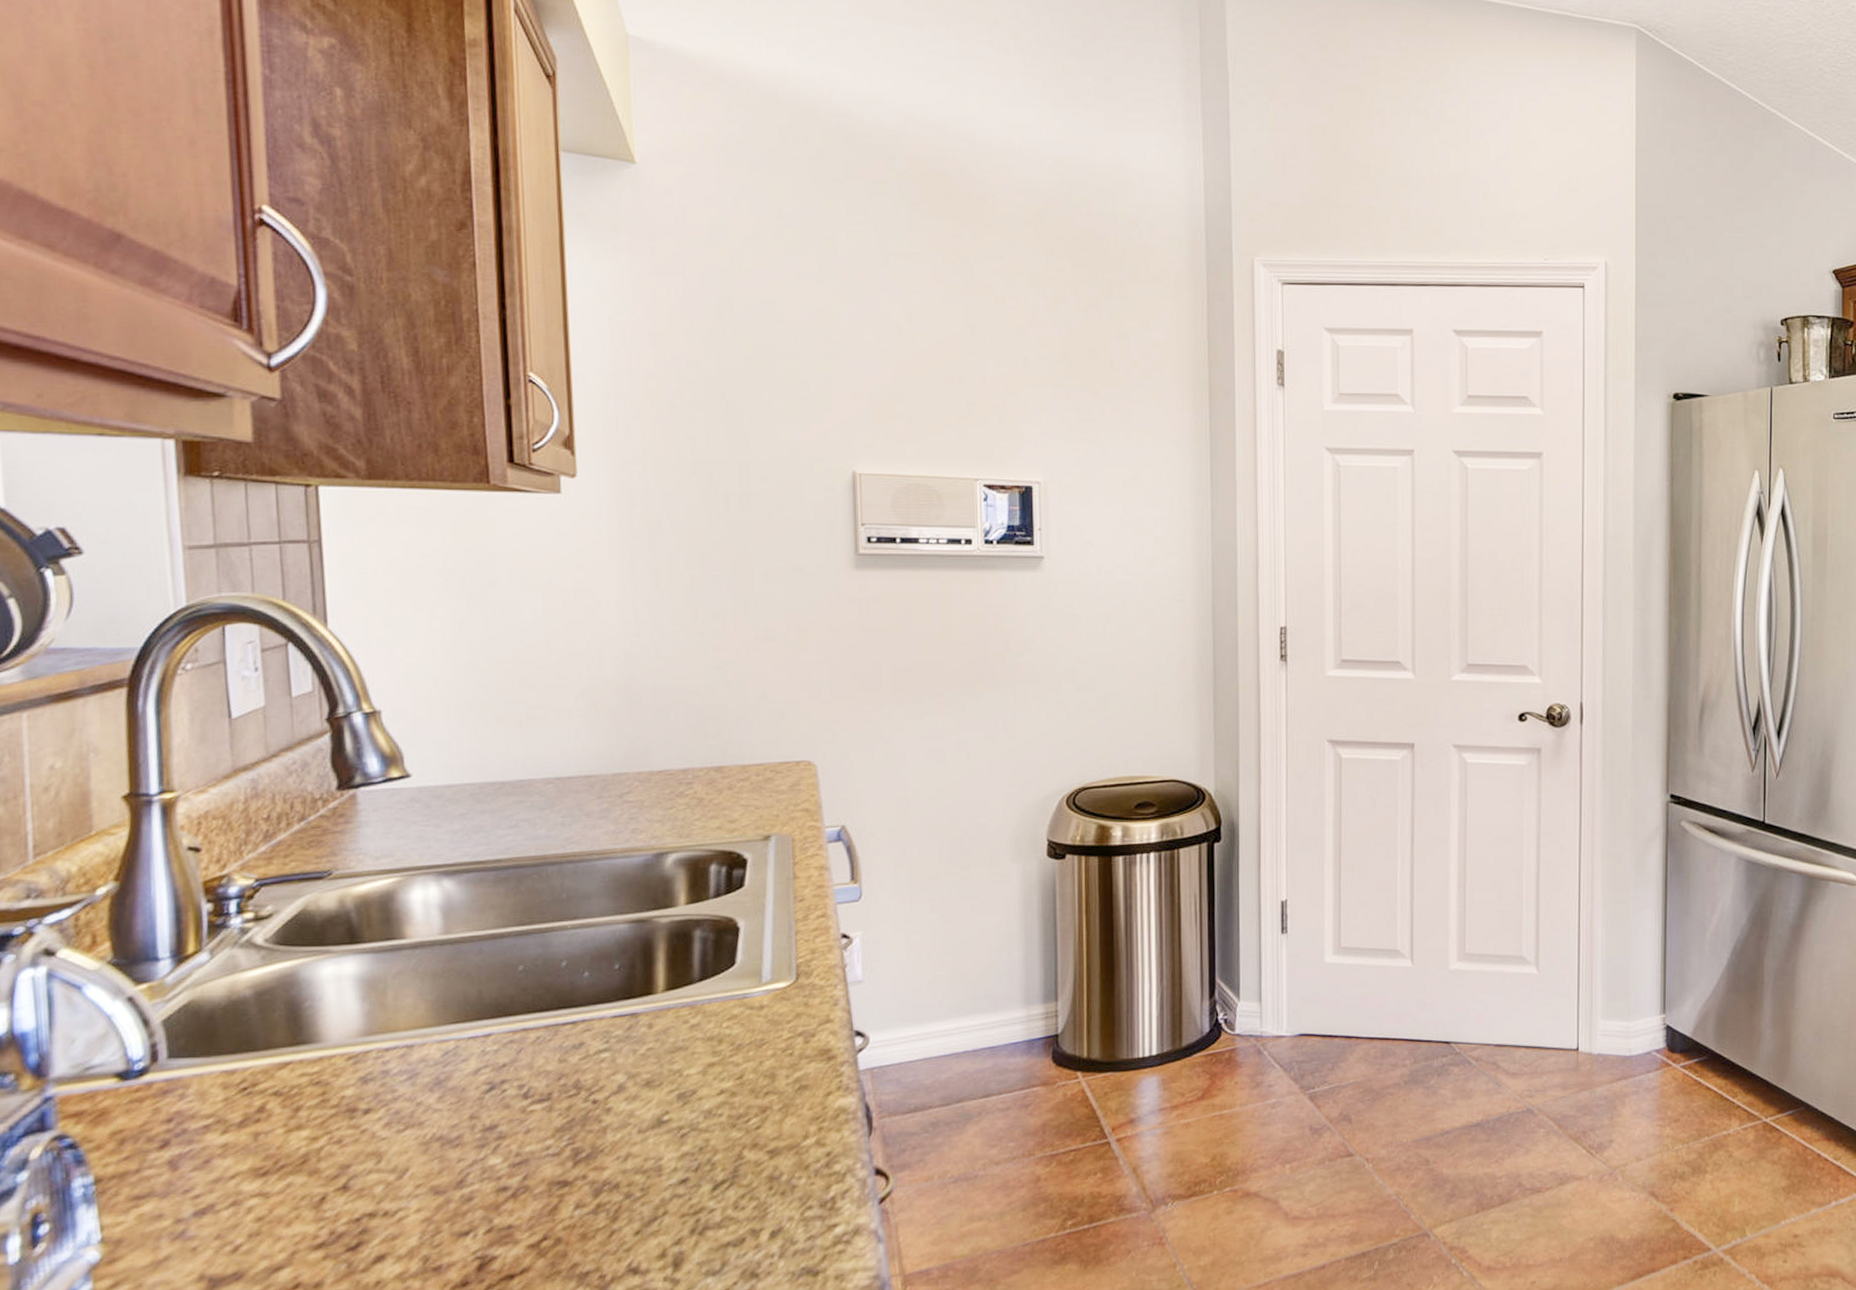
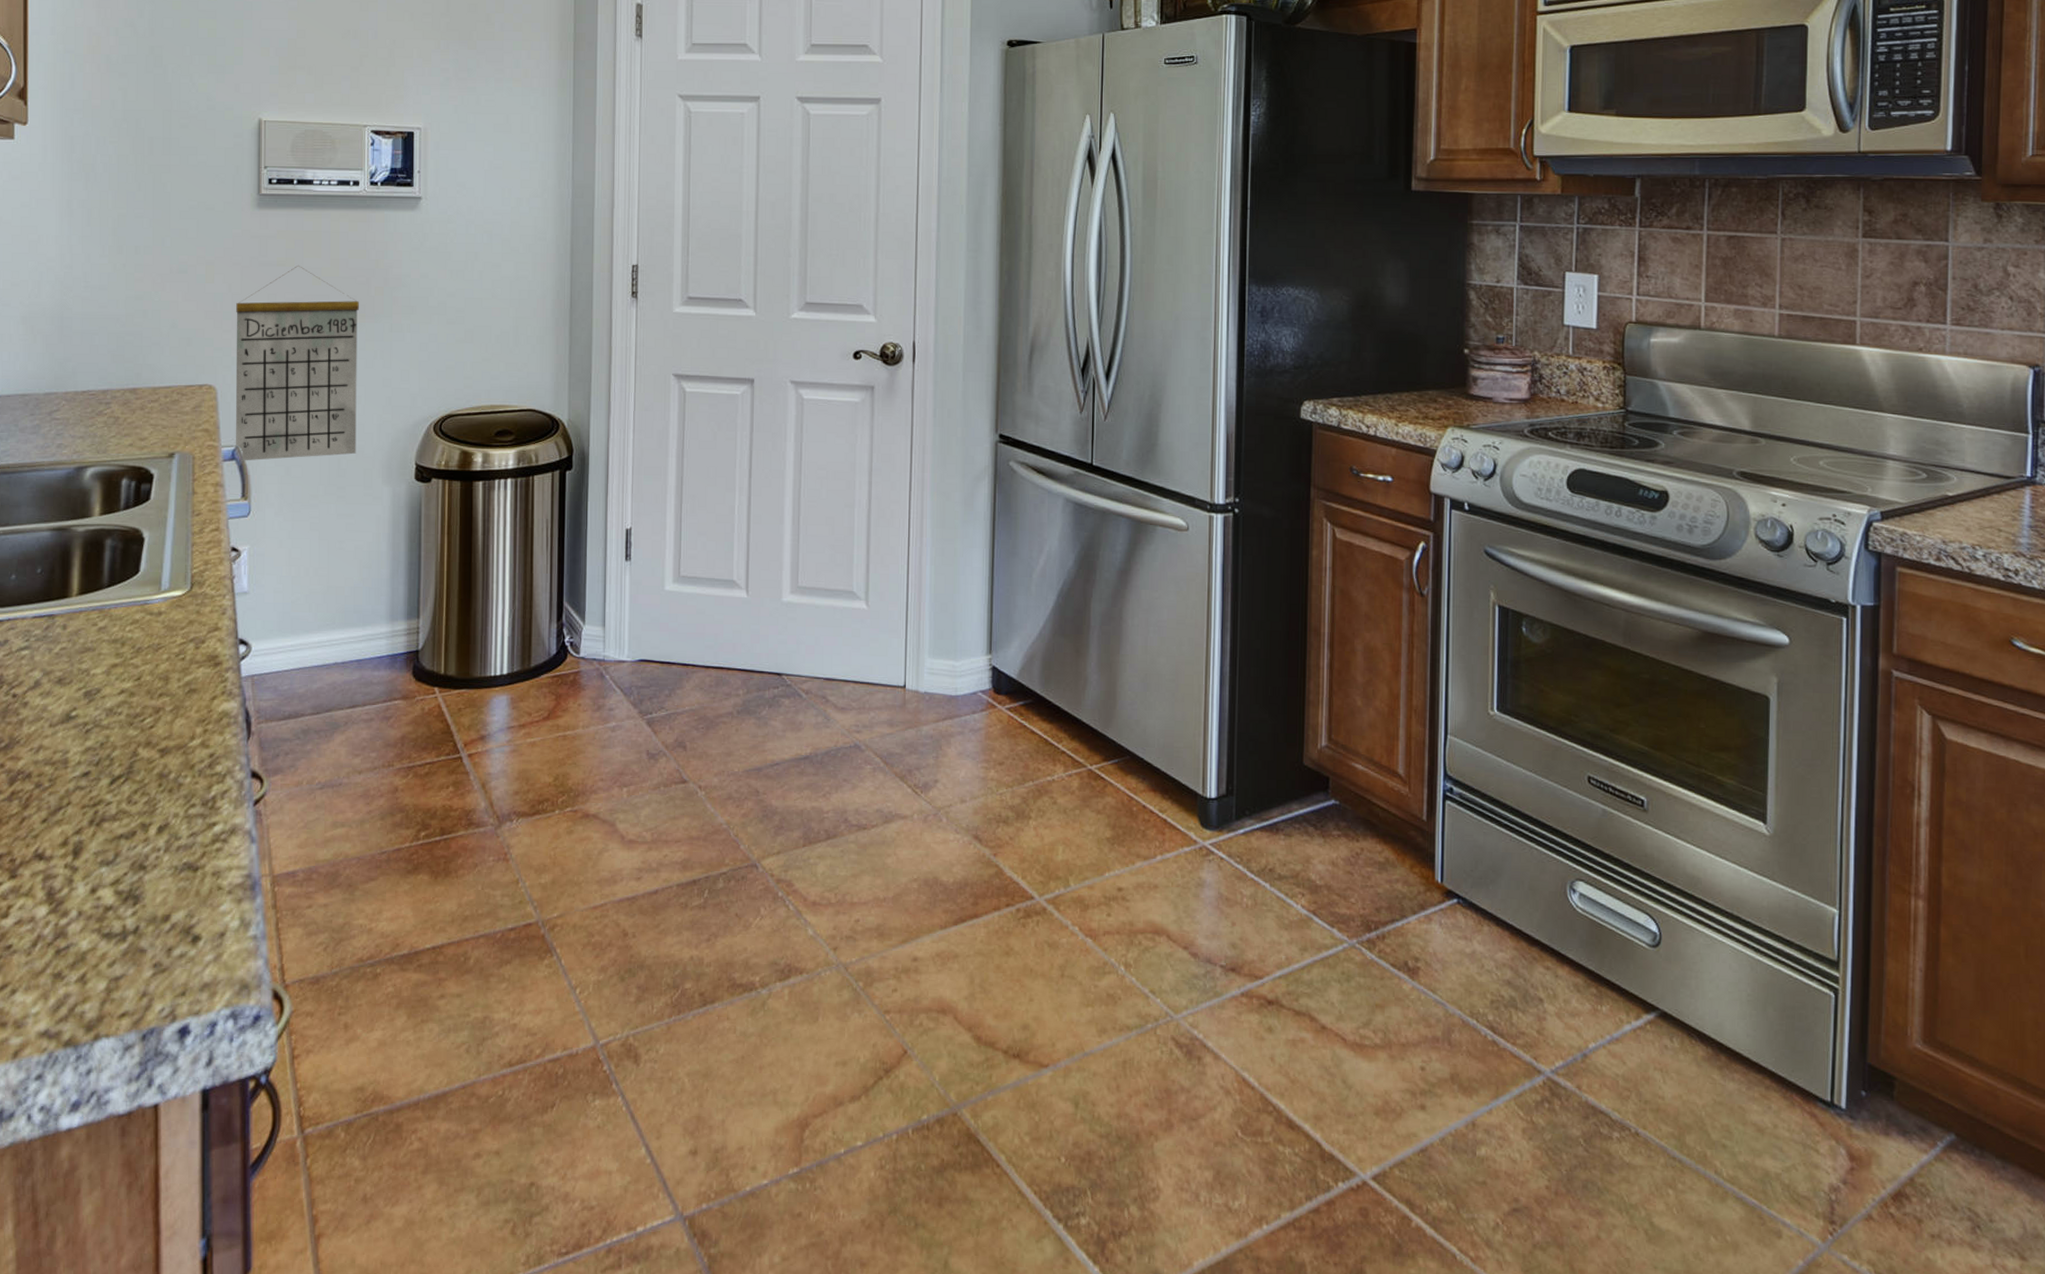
calendar: none [835,631,980,842] -> present [235,266,359,461]

